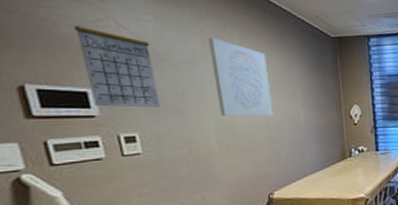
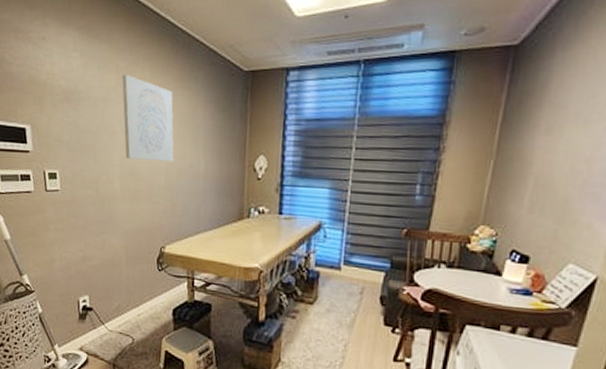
calendar: present [74,17,160,108] -> none [20,55,77,146]

